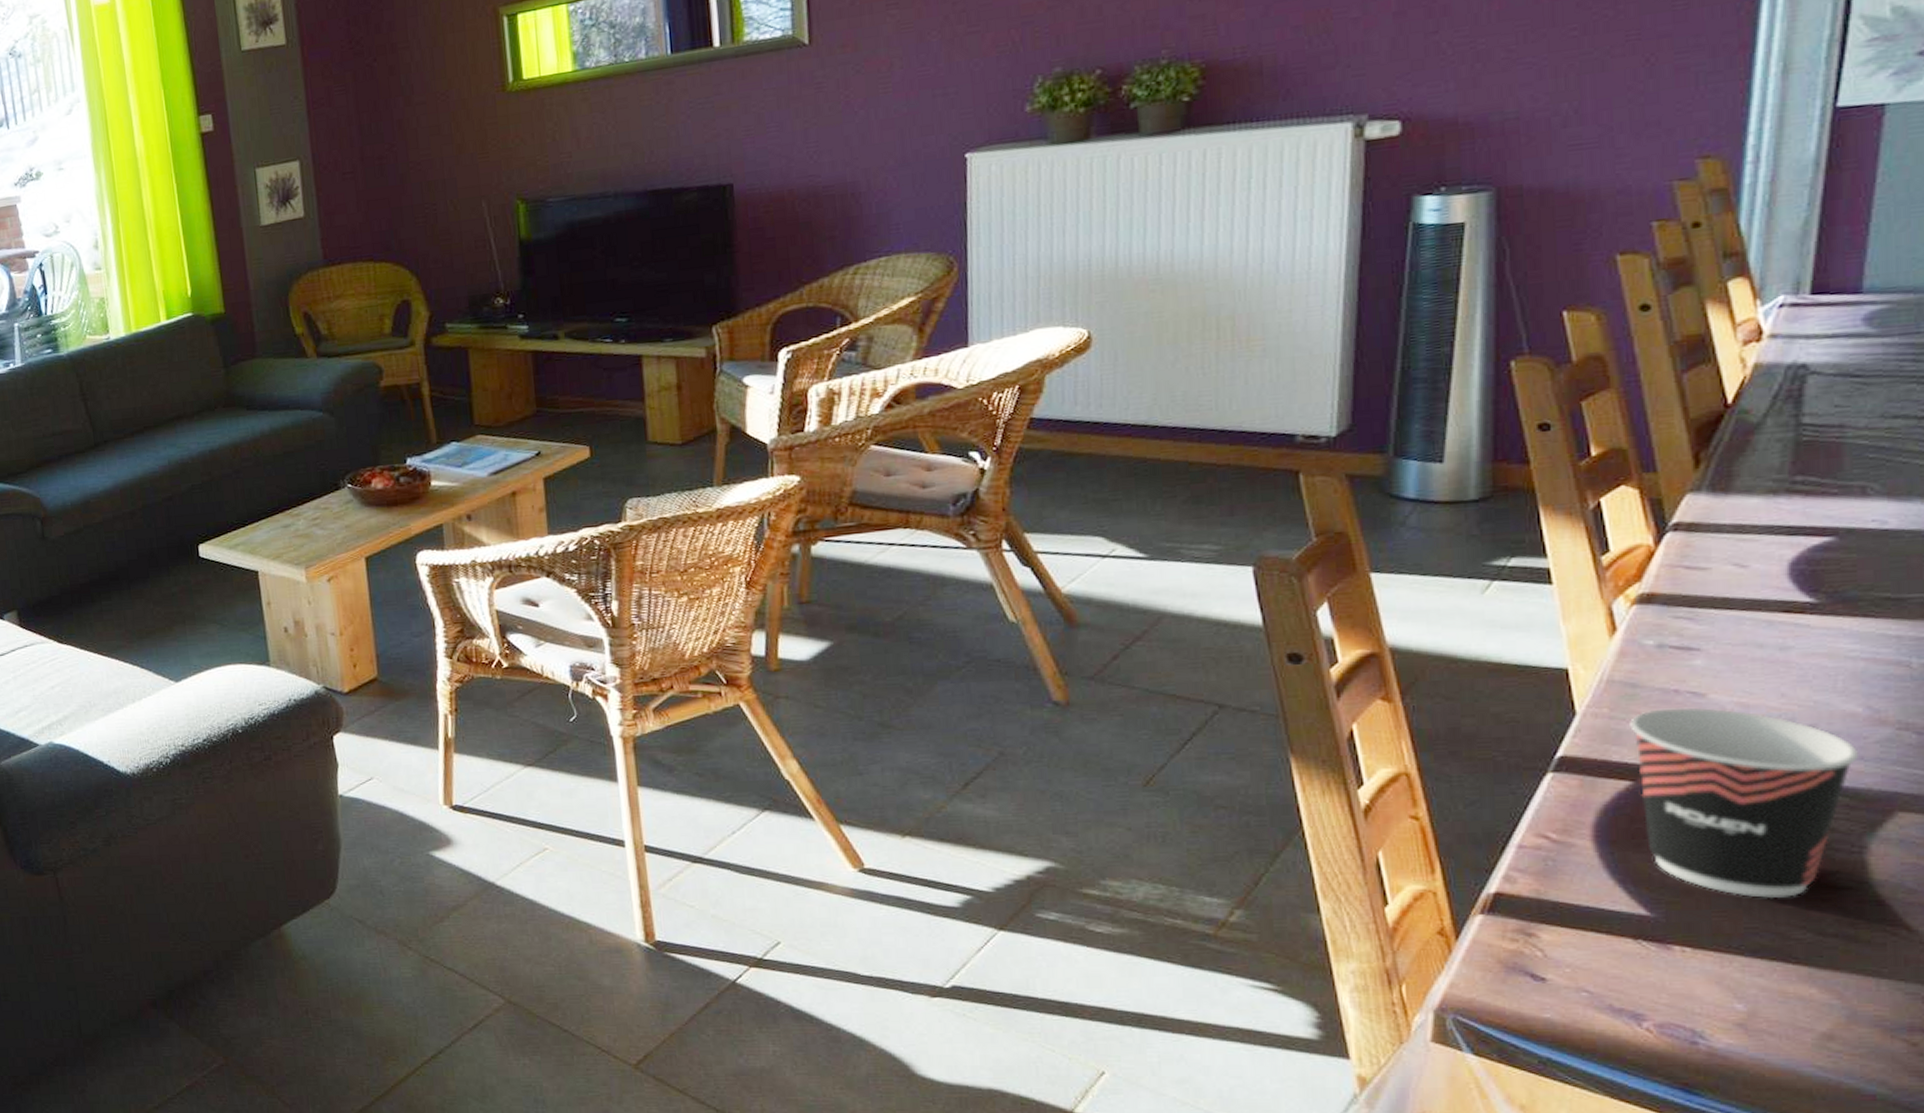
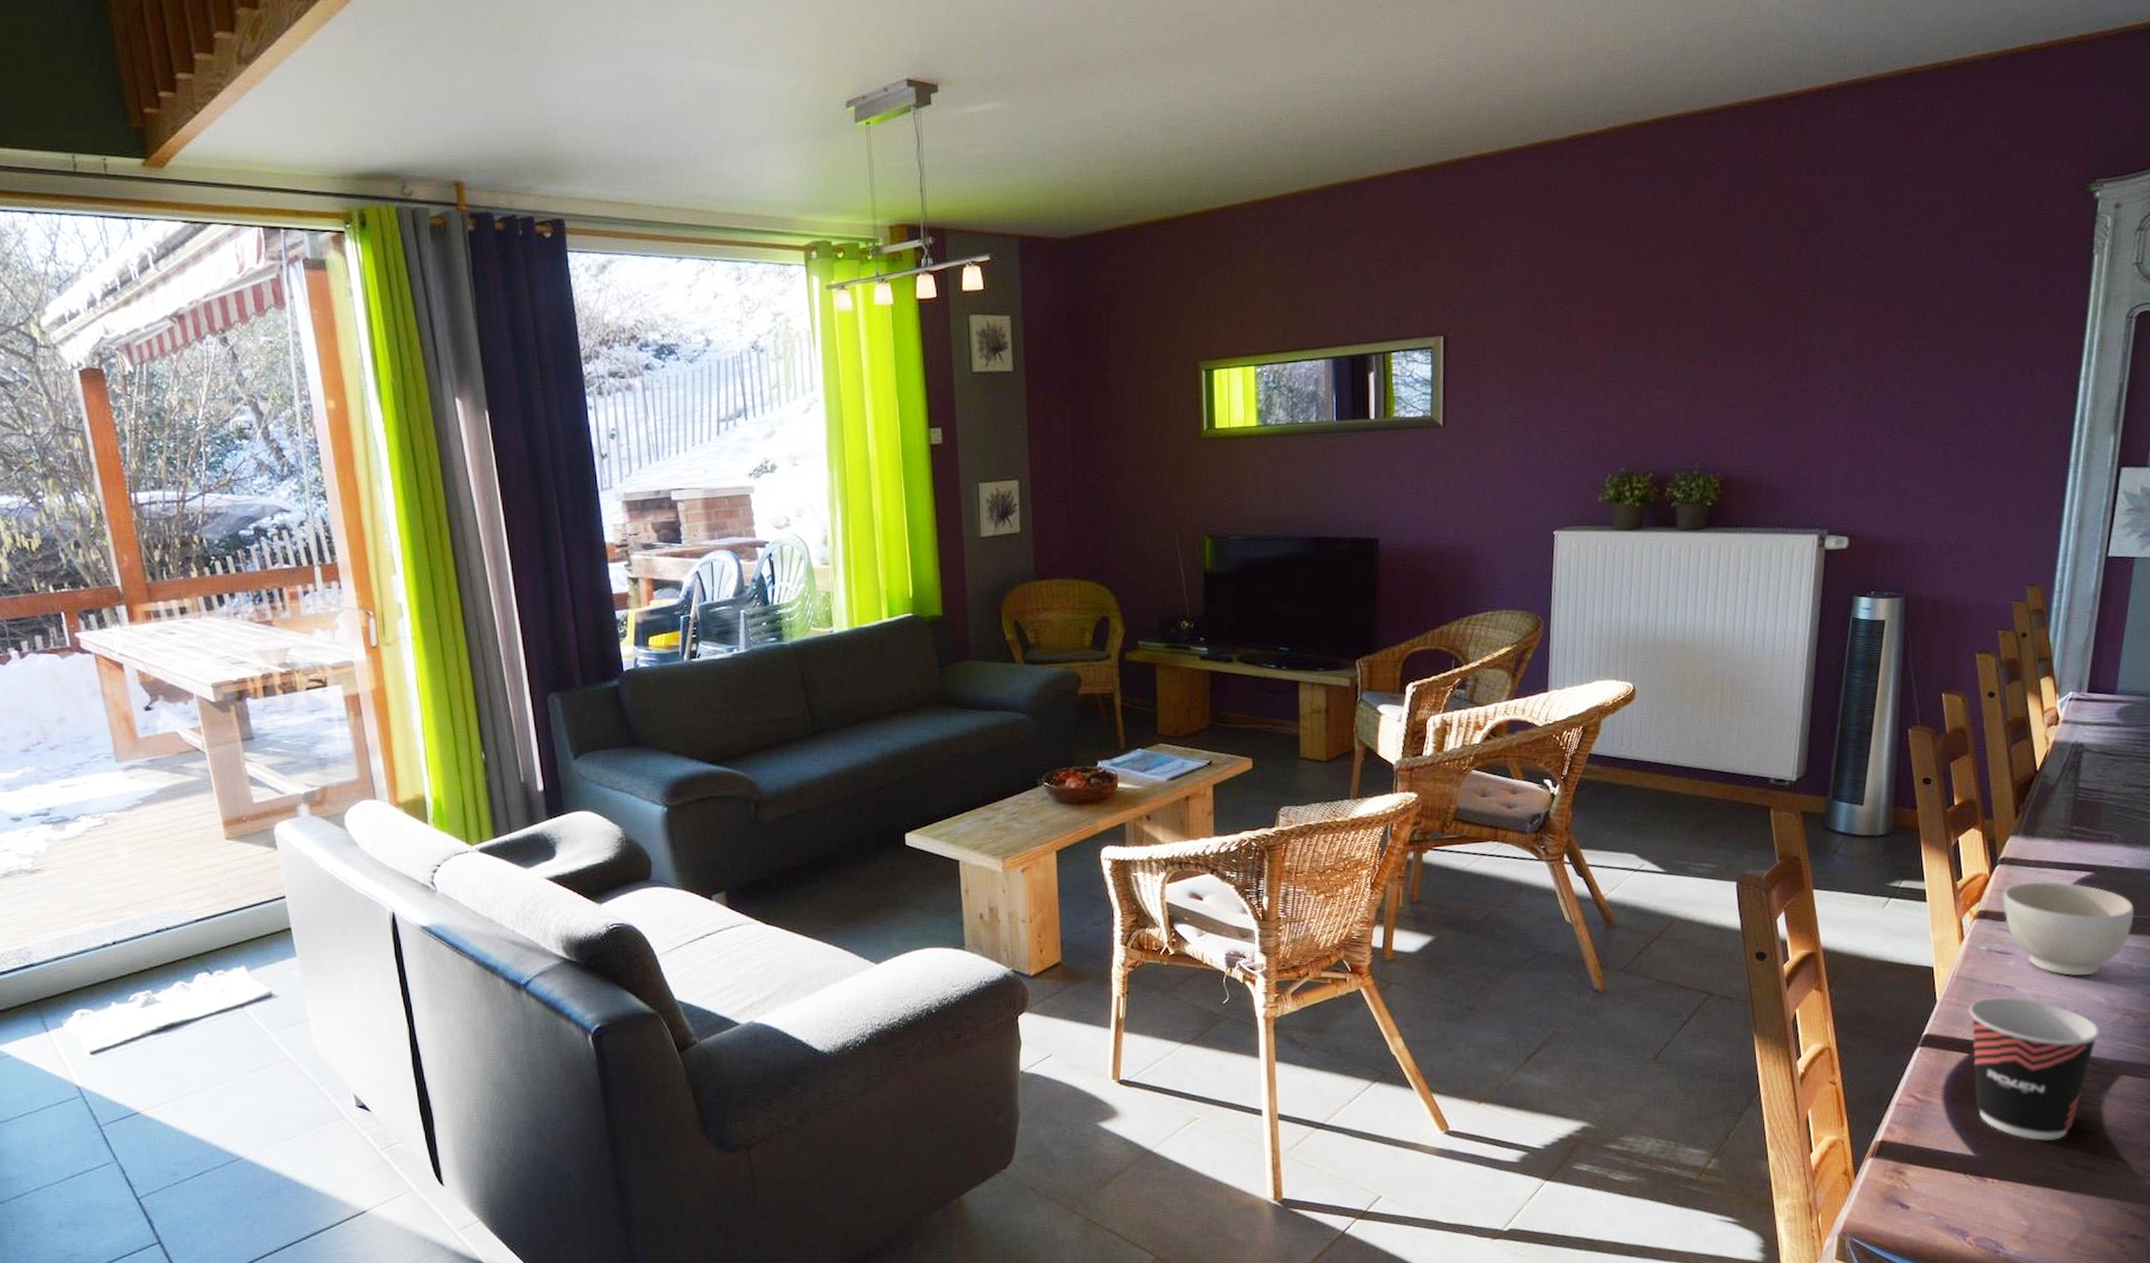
bowl: none [1679,552,1911,678] -> present [2003,881,2135,976]

